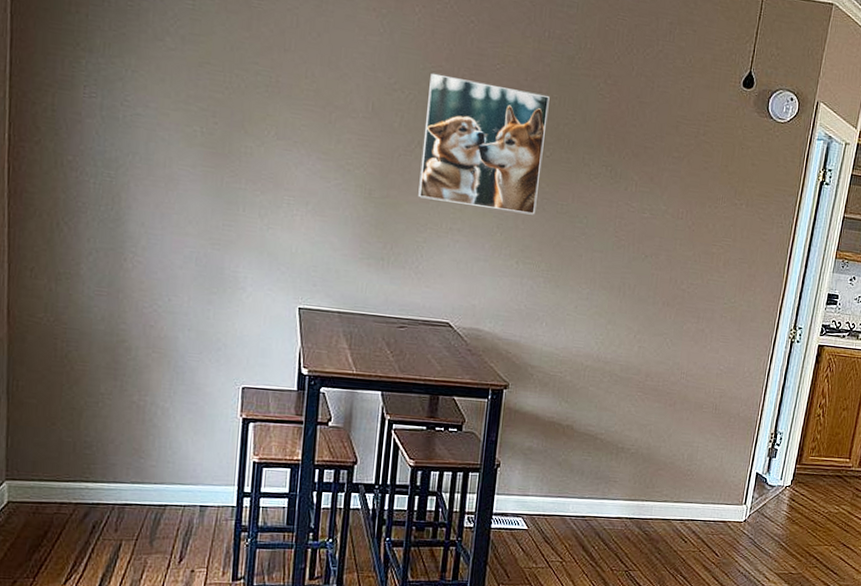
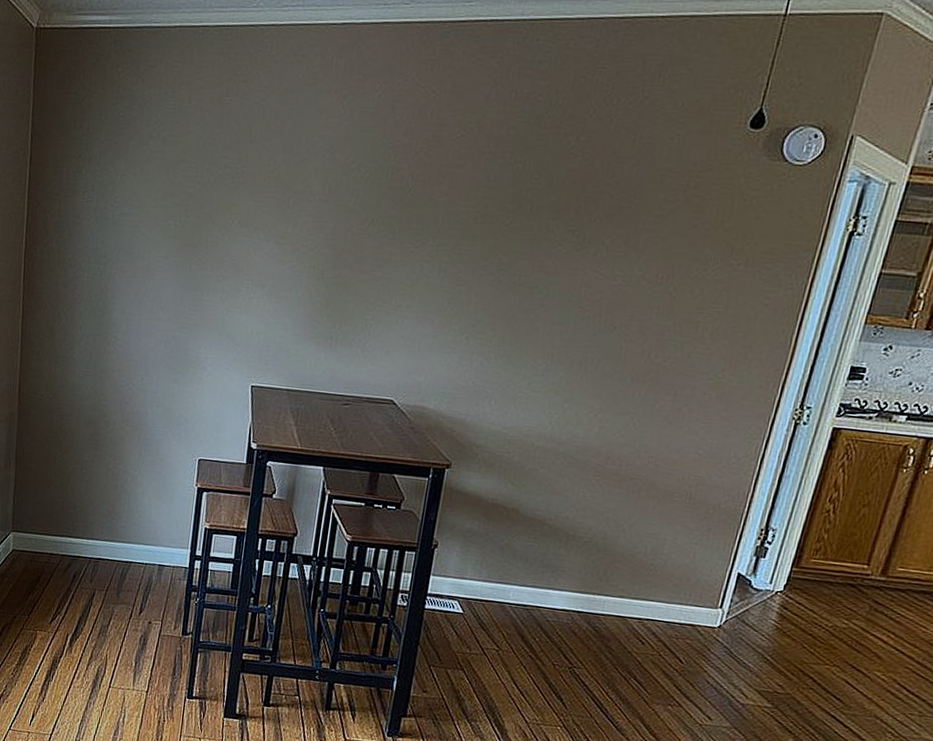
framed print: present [418,73,550,215] -> none [369,148,513,288]

